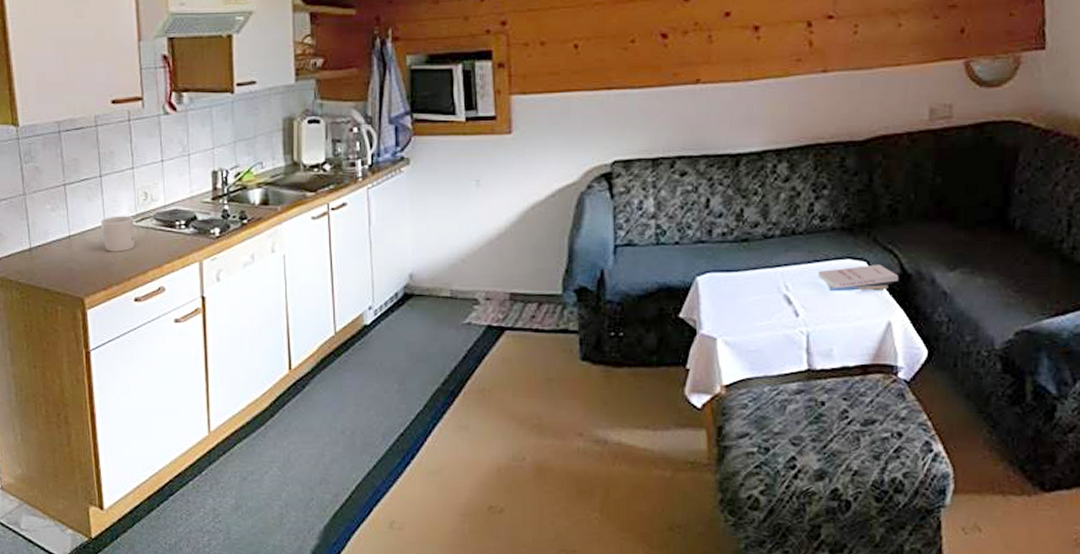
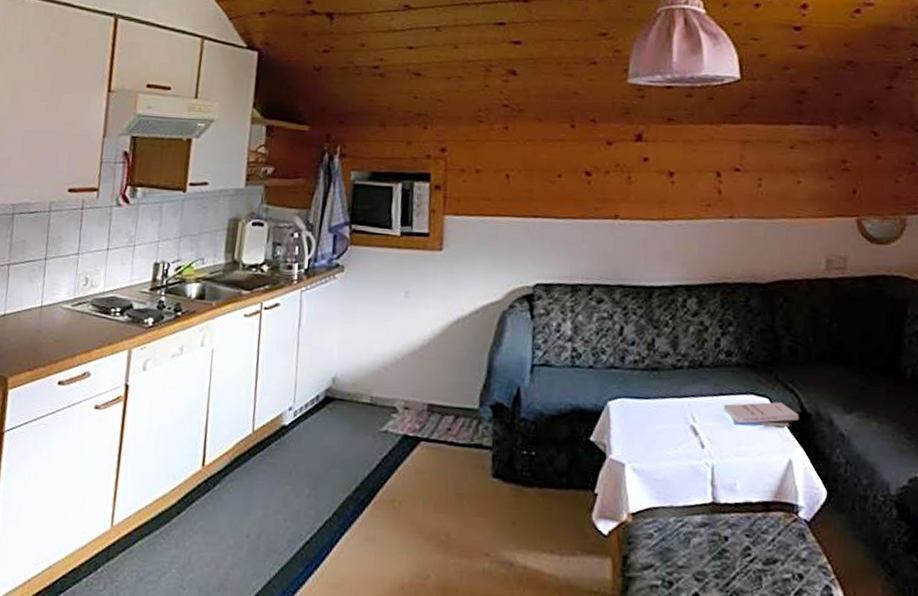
mug: present [100,215,135,252] -> none [37,298,71,334]

